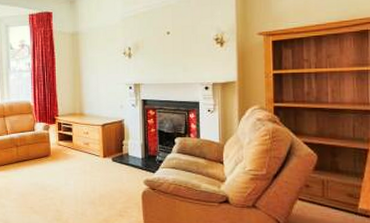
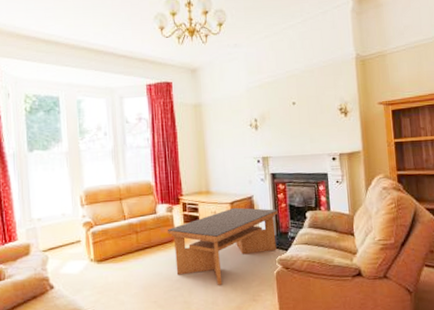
coffee table: none [43,129,147,199] -> present [167,207,278,285]

